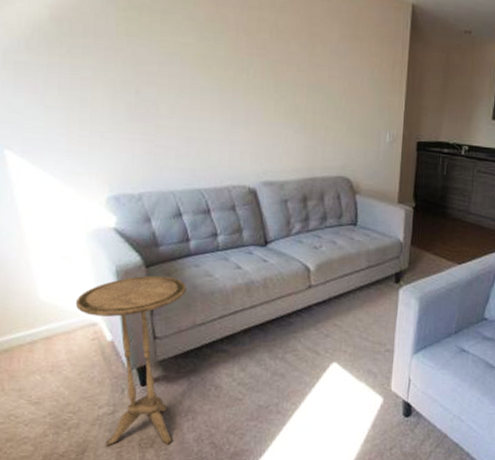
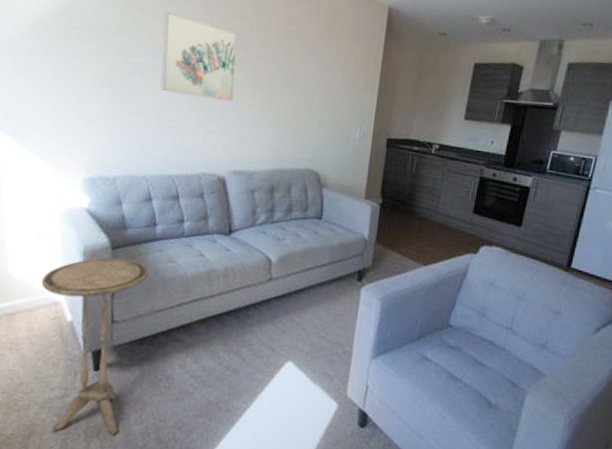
wall art: none [174,13,258,110] -> present [160,10,239,102]

